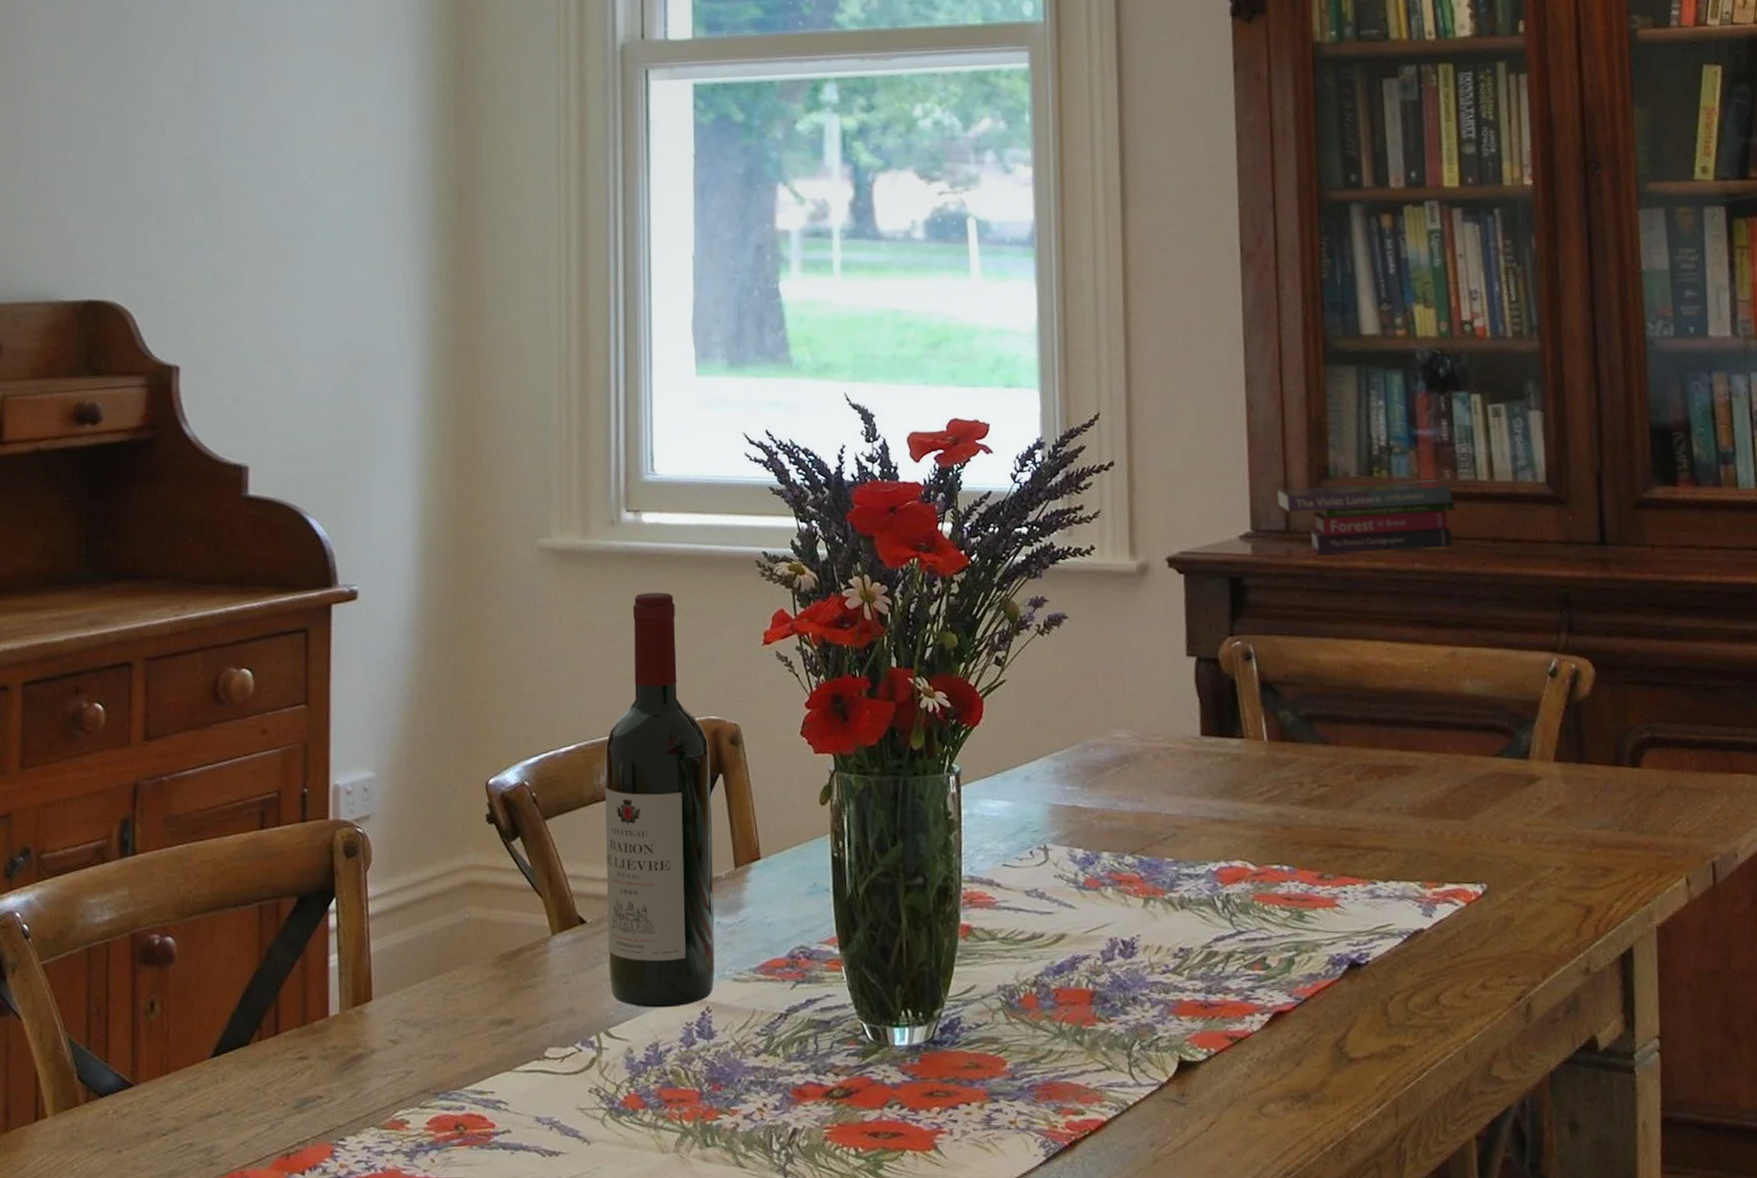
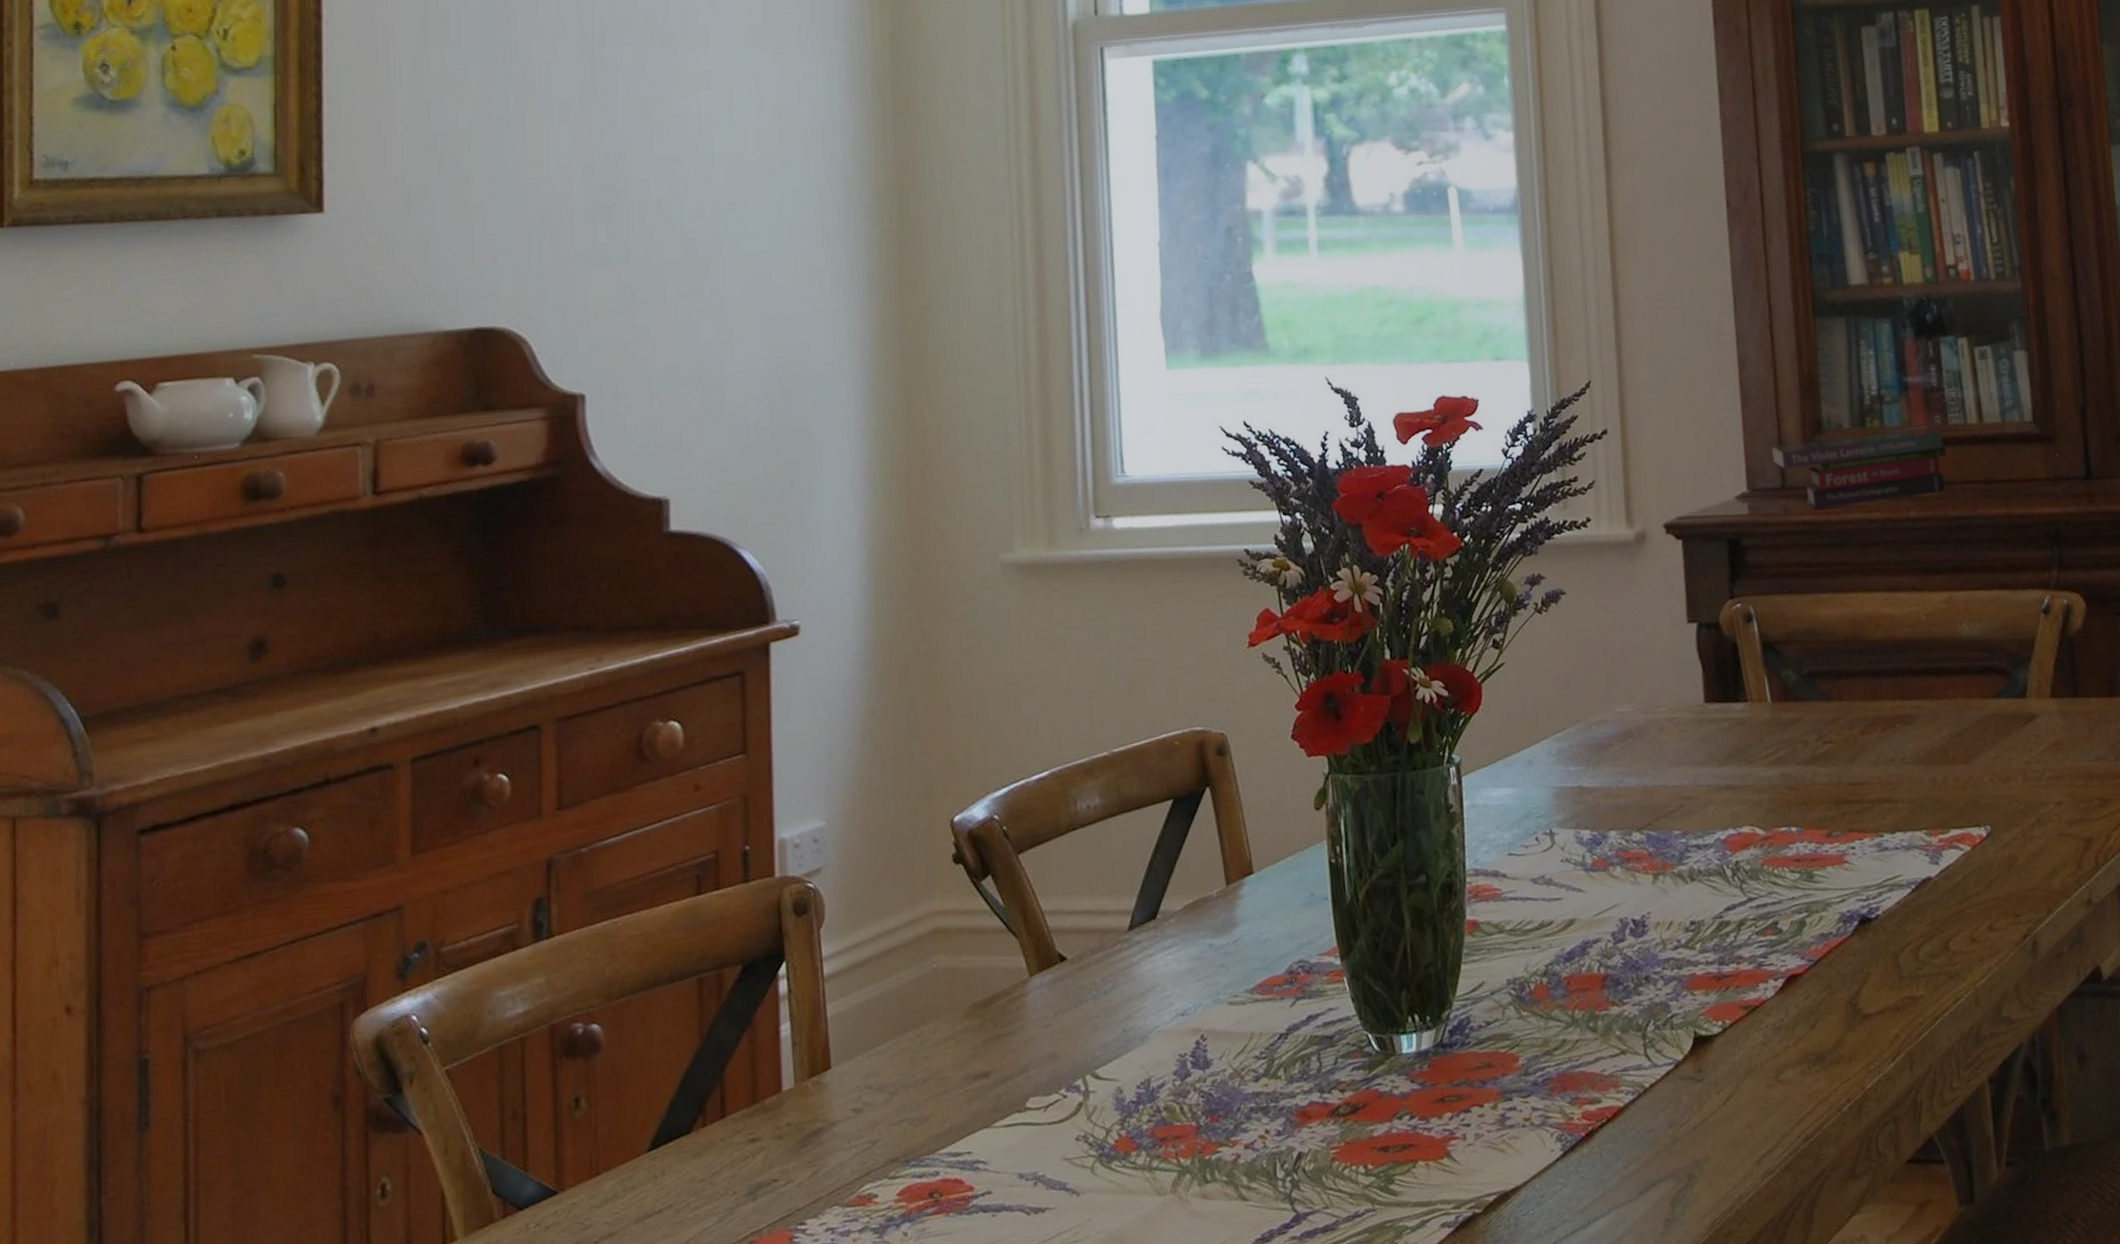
wine bottle: present [604,592,715,1008] -> none [1080,600,1209,1044]

